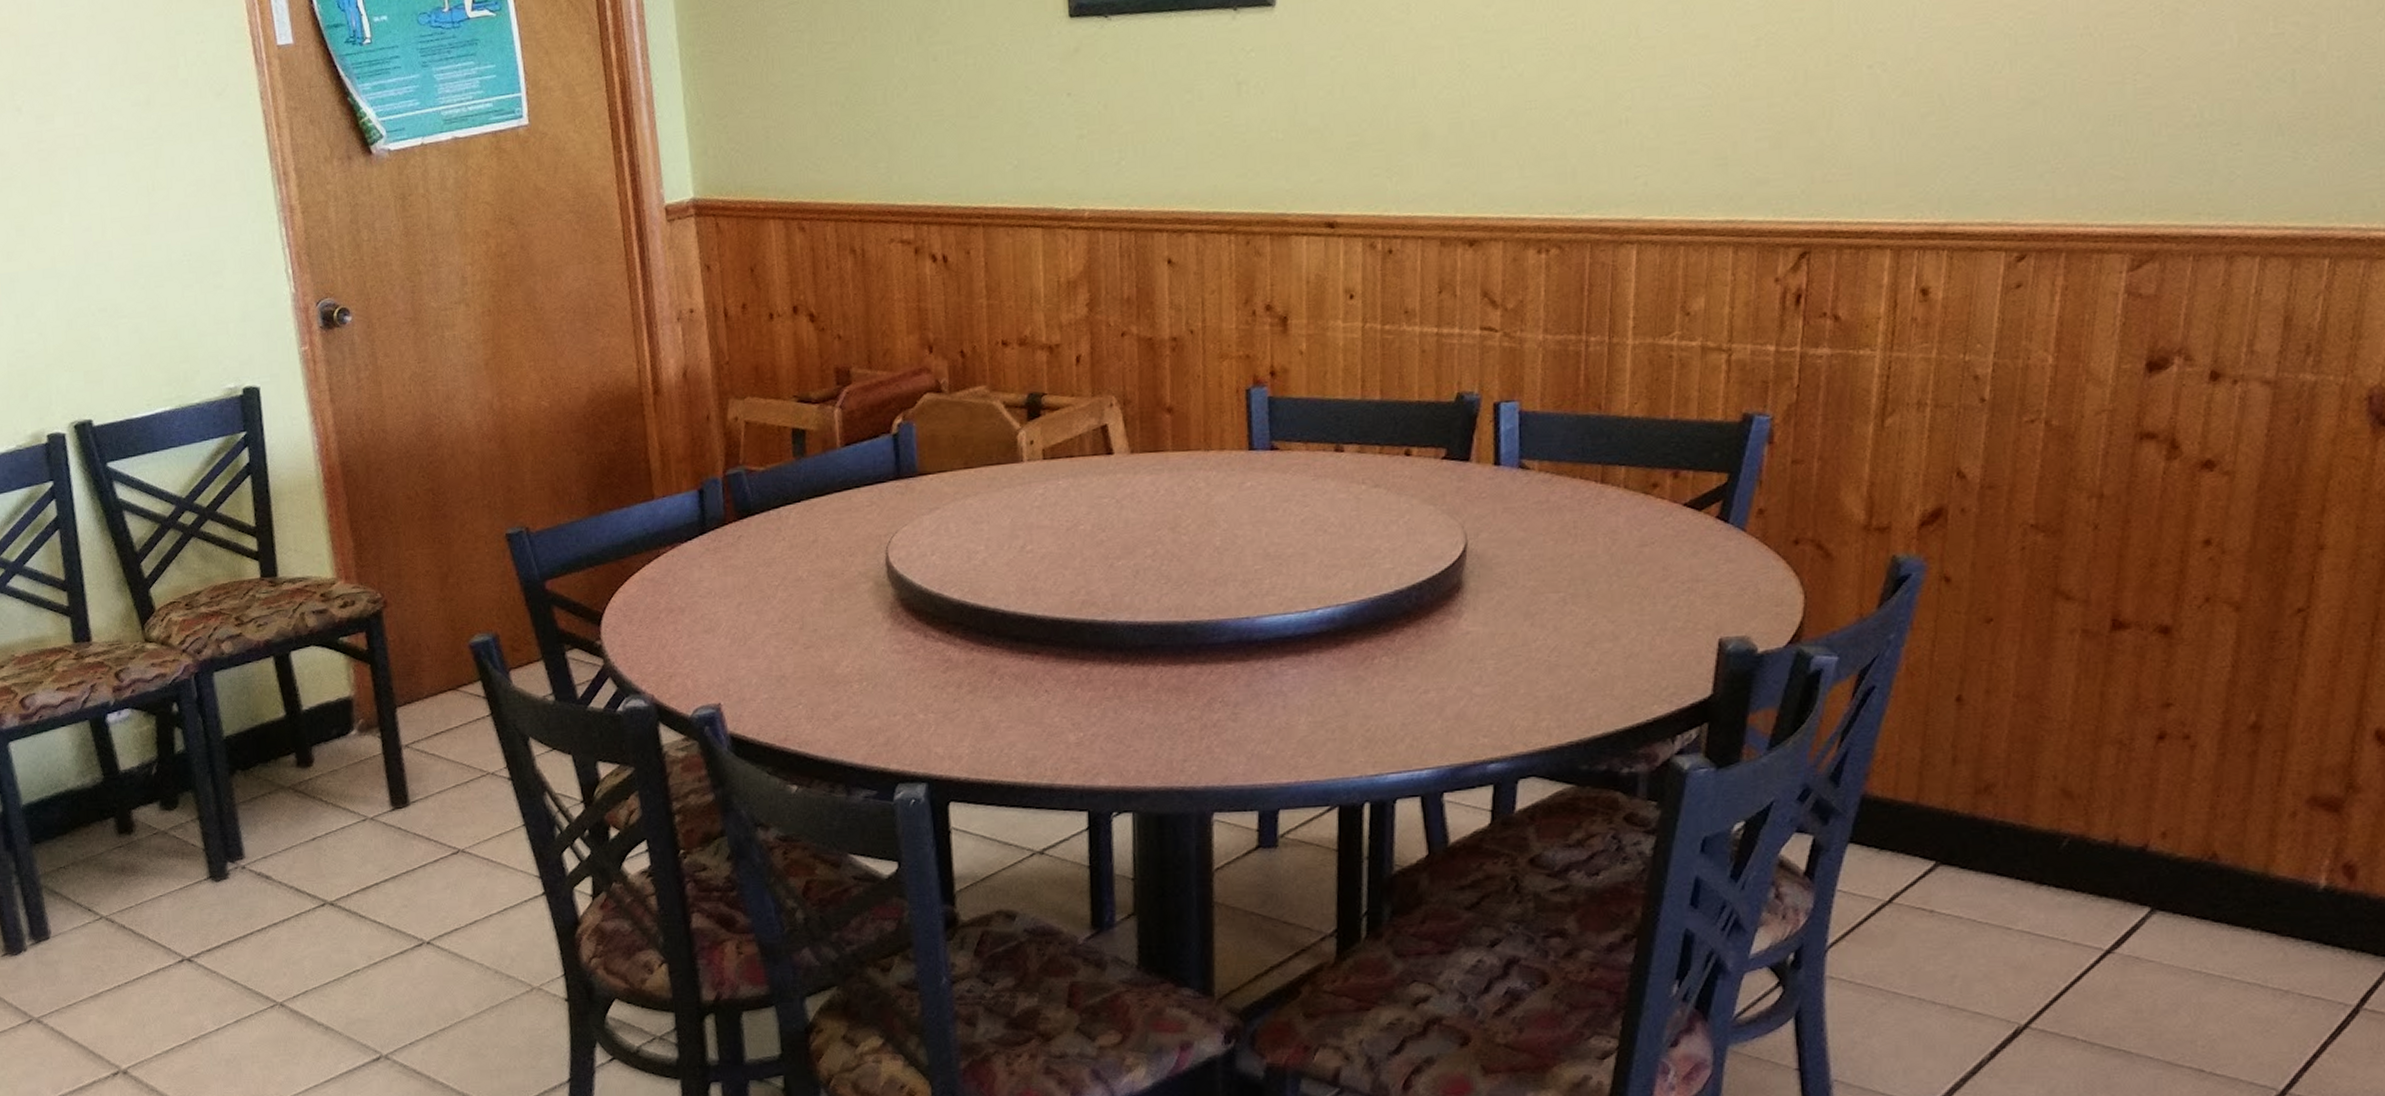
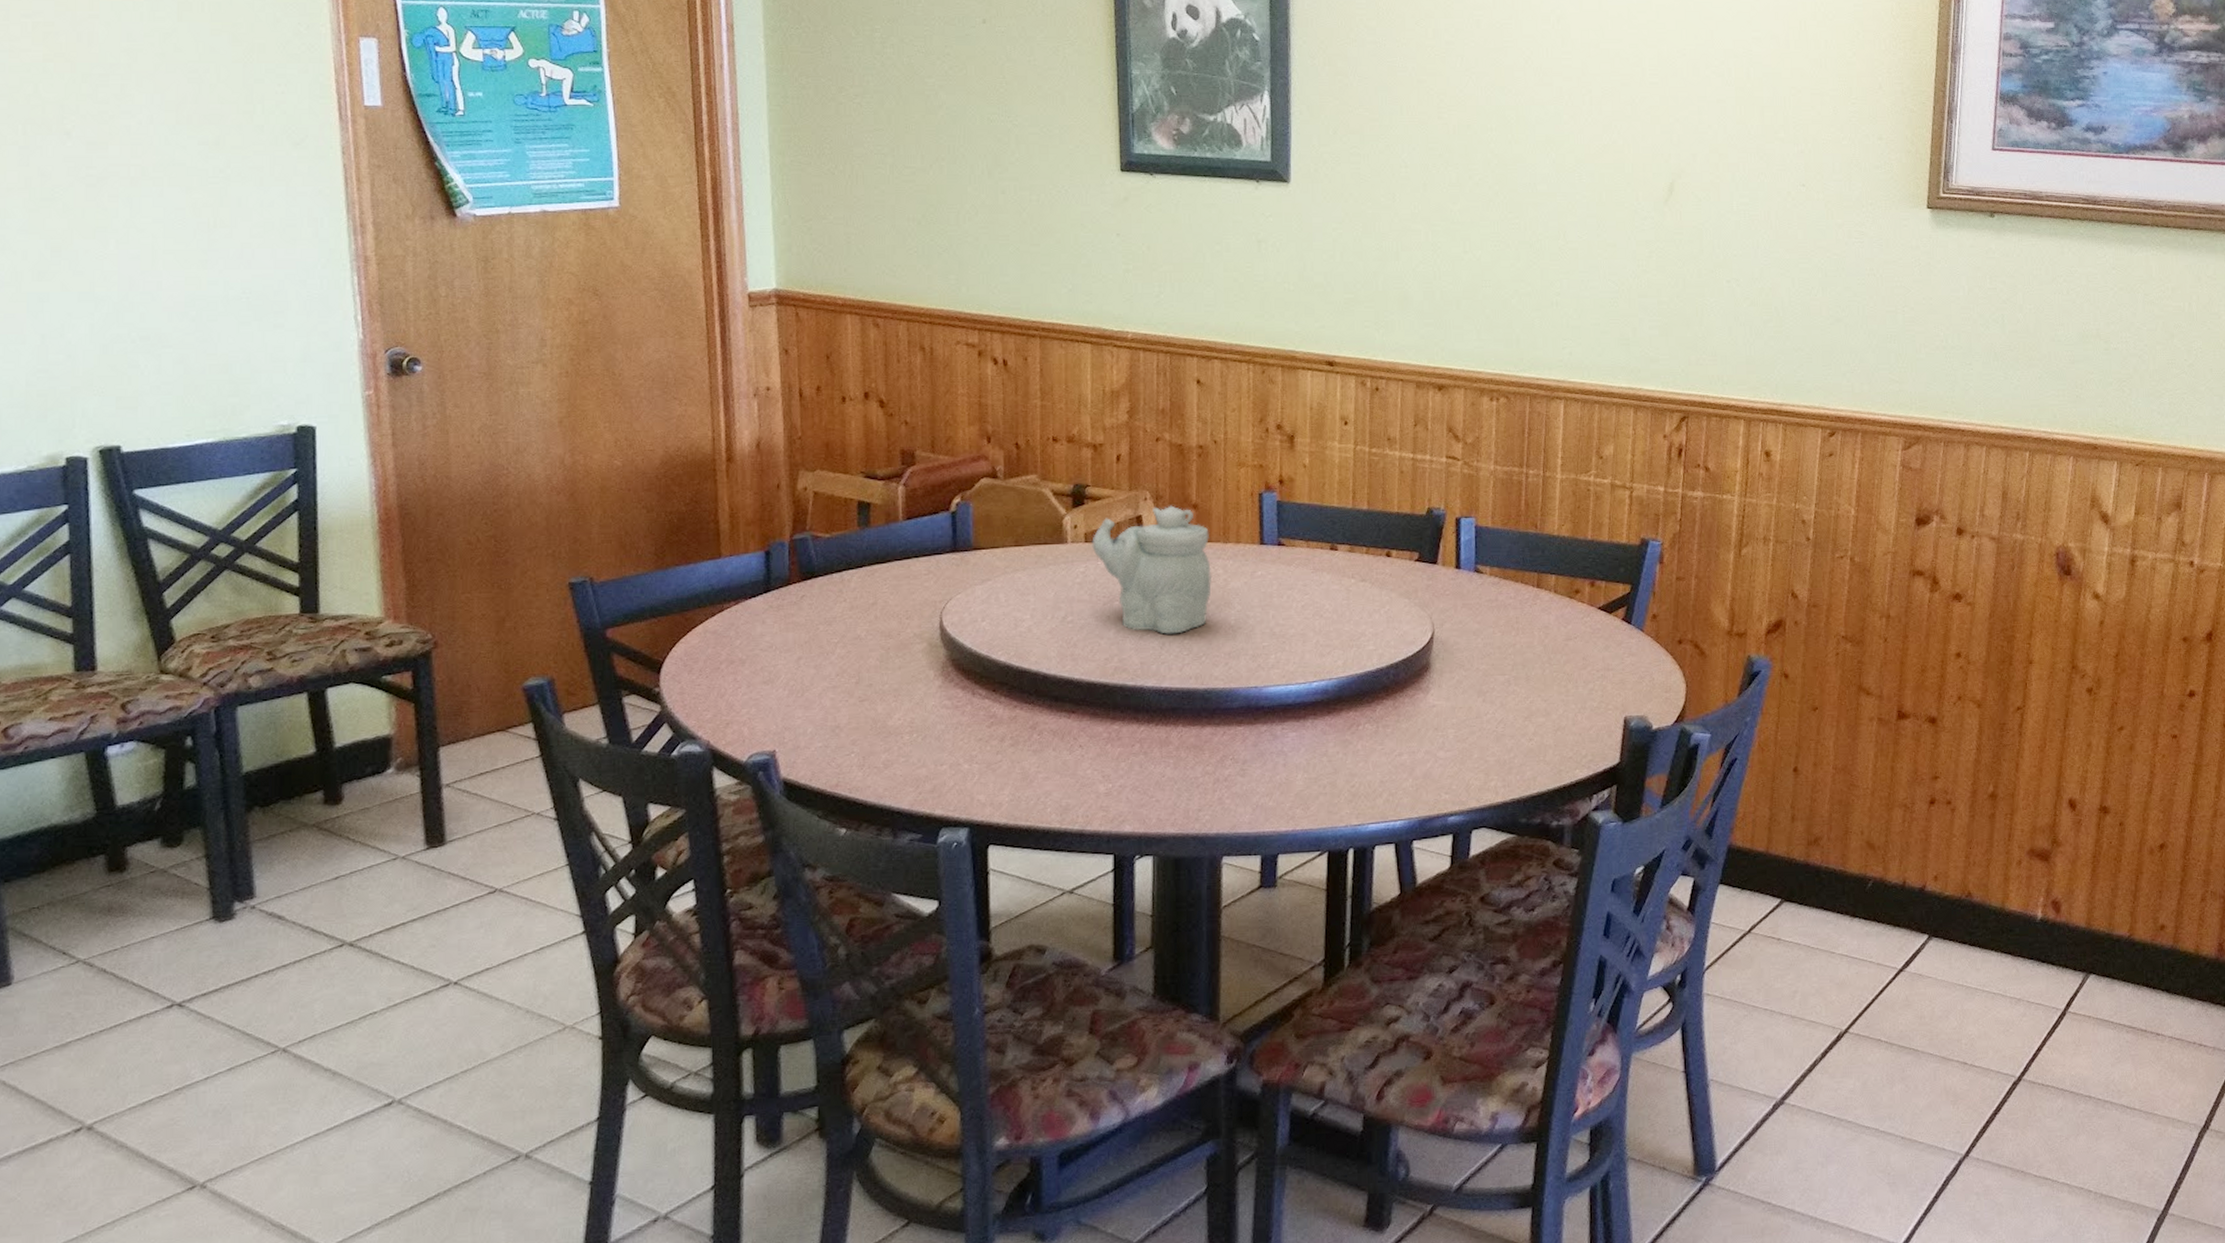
teapot: none [1051,410,1192,561] -> present [1092,505,1212,635]

